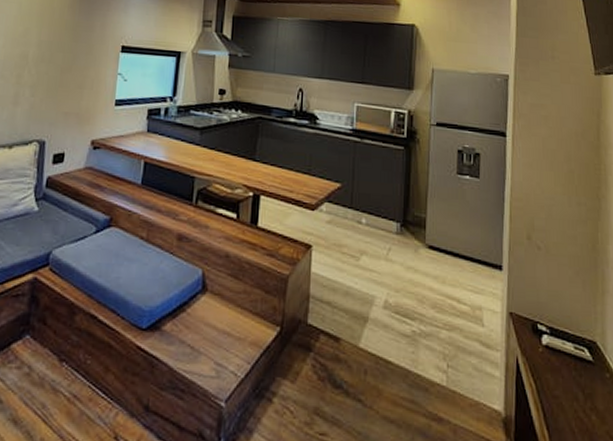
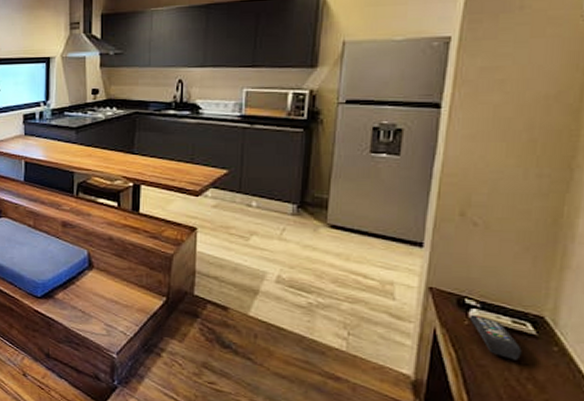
remote control: none [542,341,584,389] -> present [469,314,522,360]

